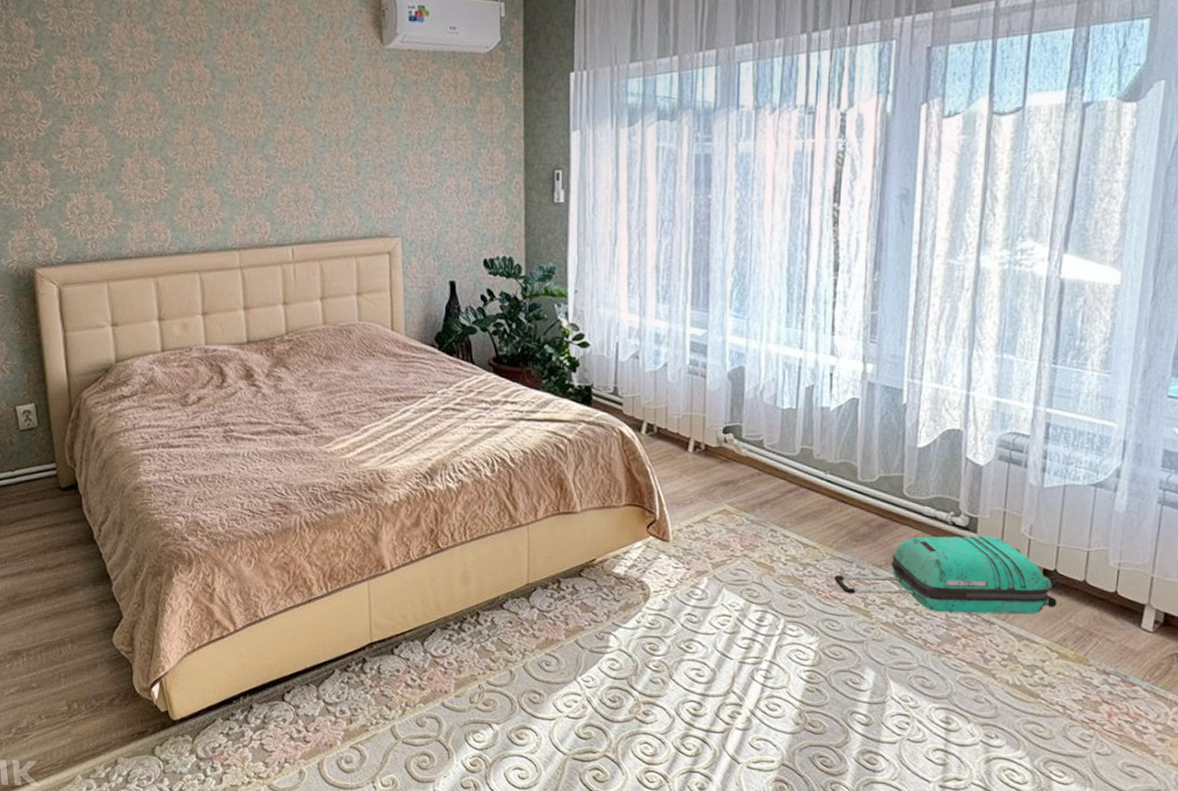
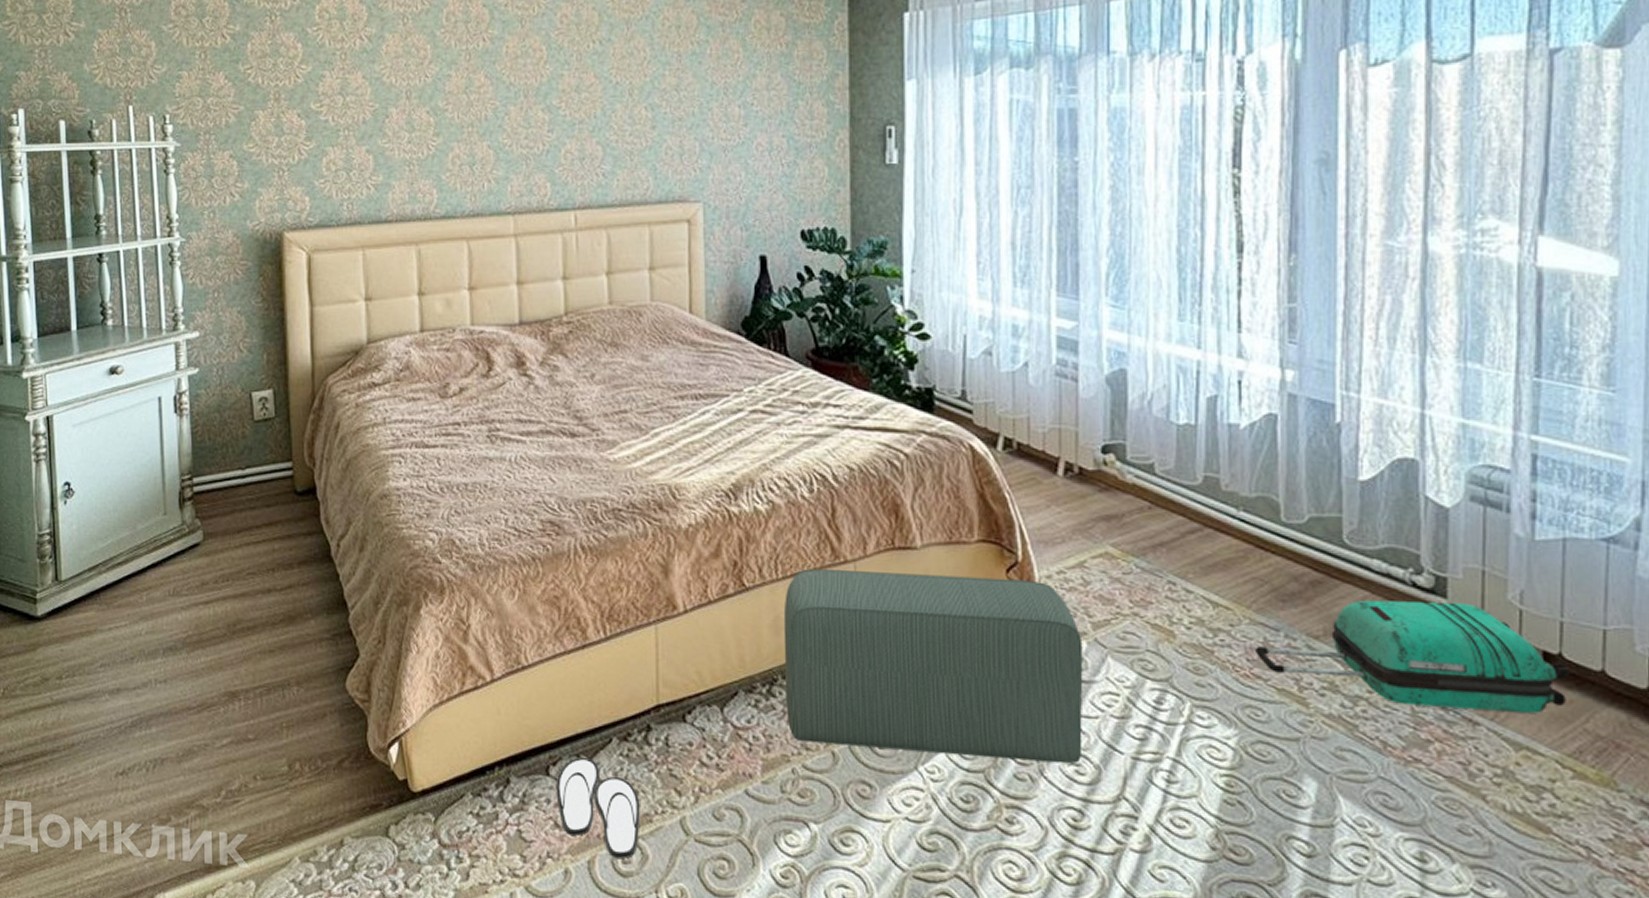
slippers: none [290,685,359,759] -> present [556,757,640,859]
pouf: none [471,532,705,669] -> present [783,569,1083,764]

